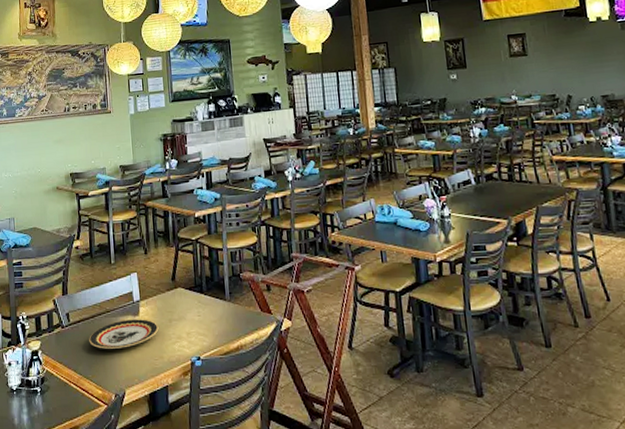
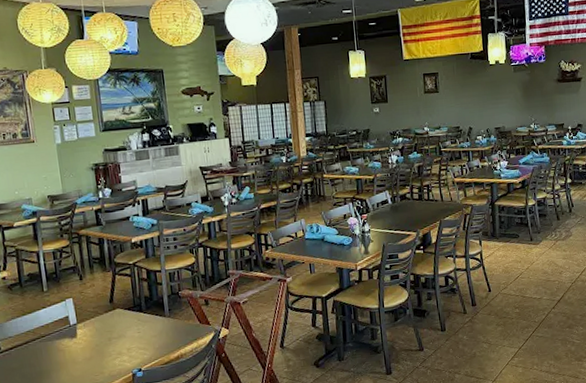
plate: present [89,319,159,349] -> none [23,340,98,372]

